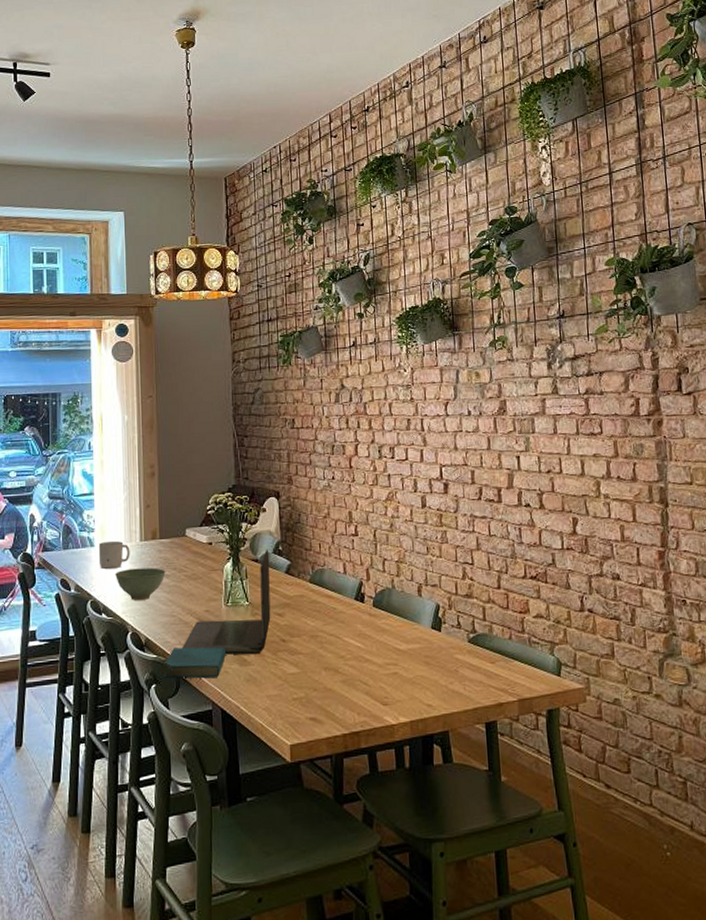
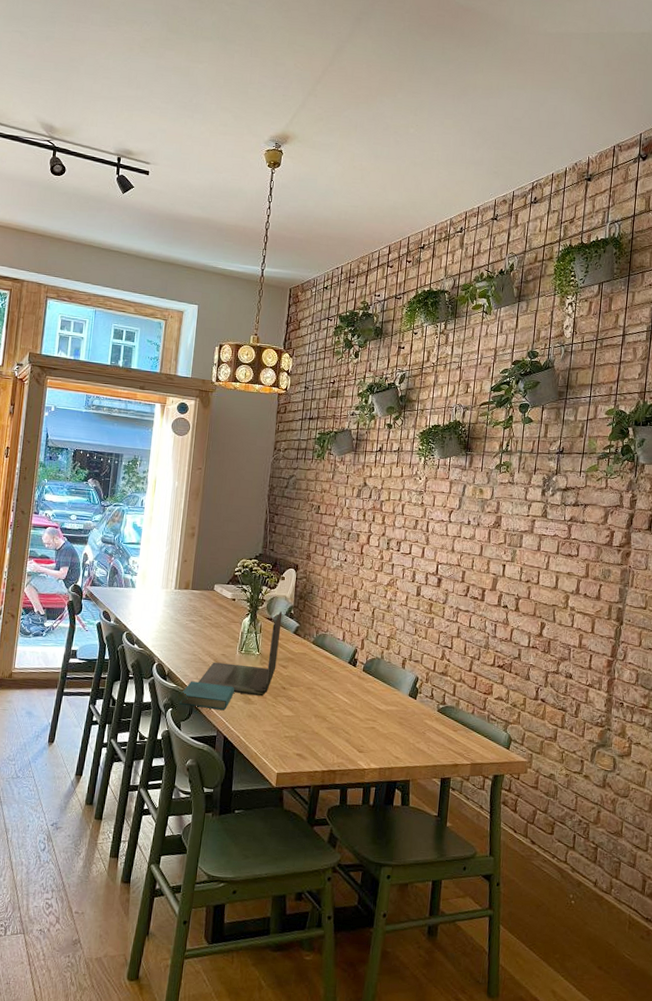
mug: present [99,541,130,569] -> none [138,585,166,609]
bowl: present [115,567,166,600] -> none [150,610,193,638]

